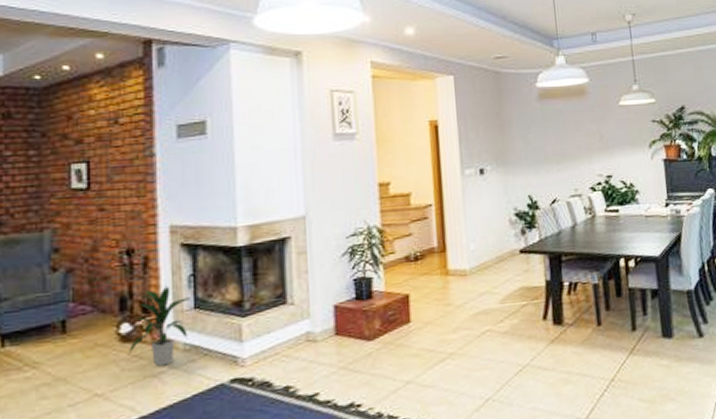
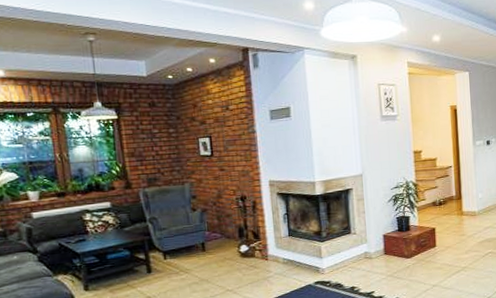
indoor plant: present [128,285,190,367] -> none [246,221,286,273]

